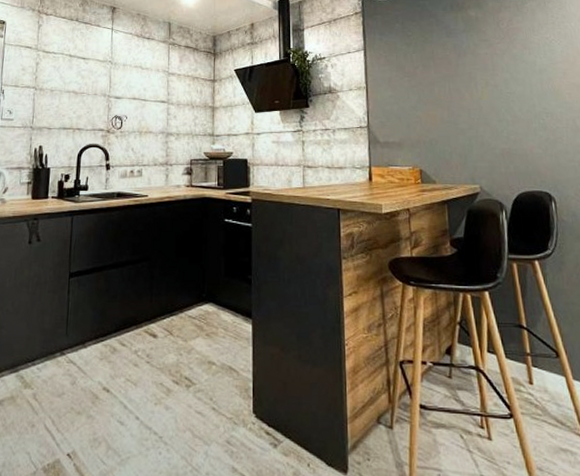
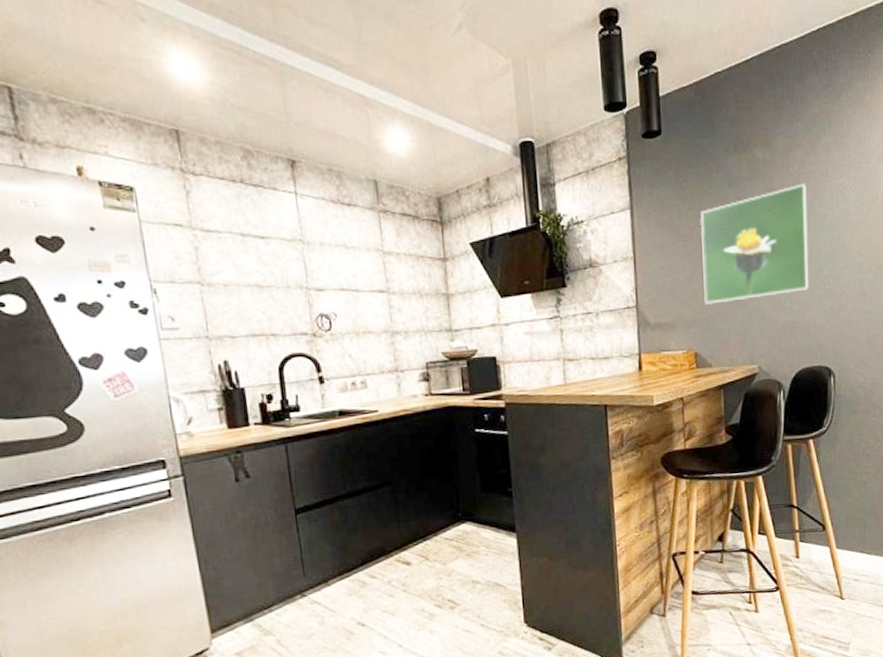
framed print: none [422,36,524,129] -> present [700,183,809,304]

